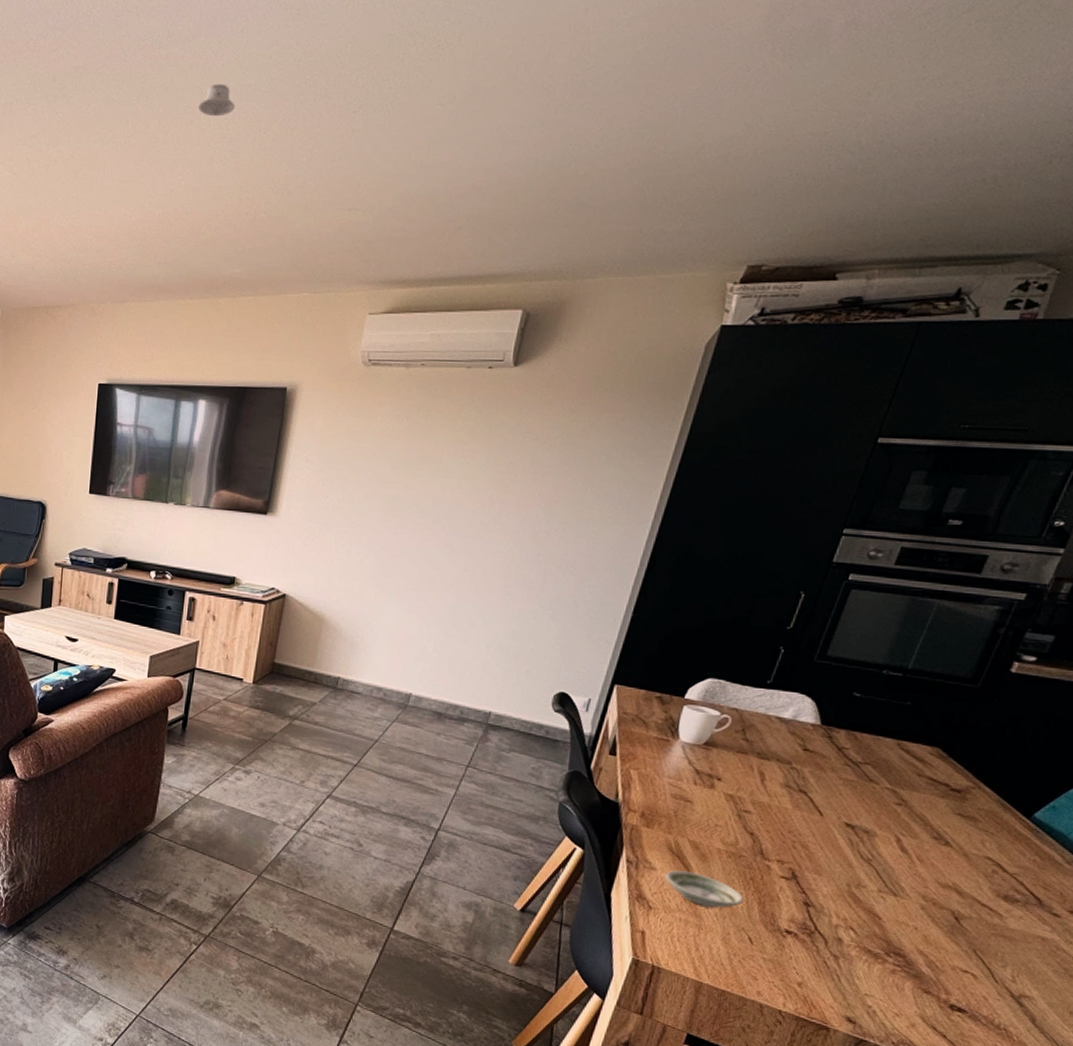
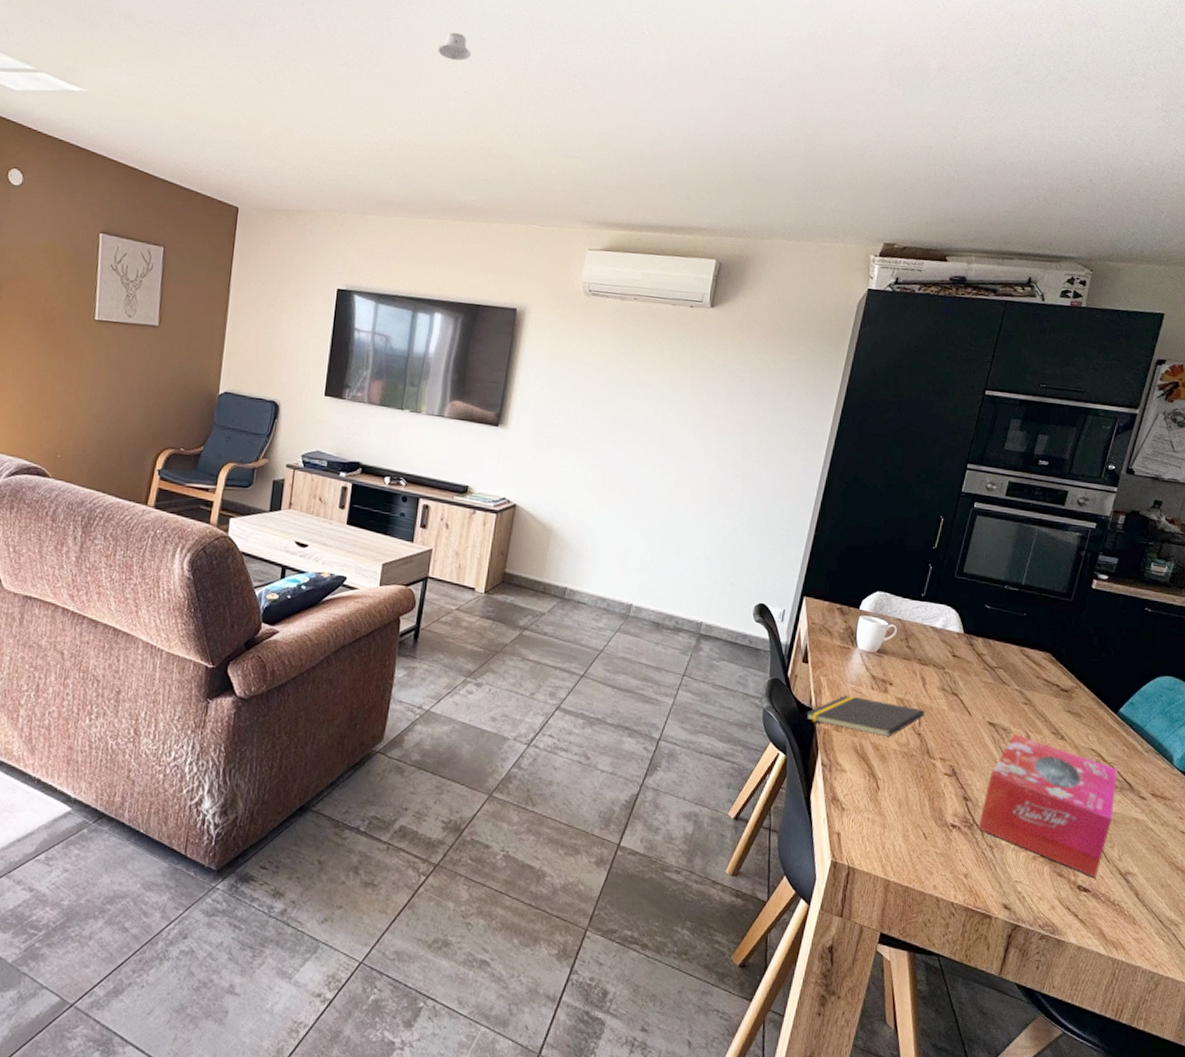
notepad: none [610,790,762,836] -> present [806,695,925,738]
saucer: present [665,870,744,908] -> none [853,771,917,806]
tissue box: none [821,836,1023,998] -> present [978,733,1118,878]

